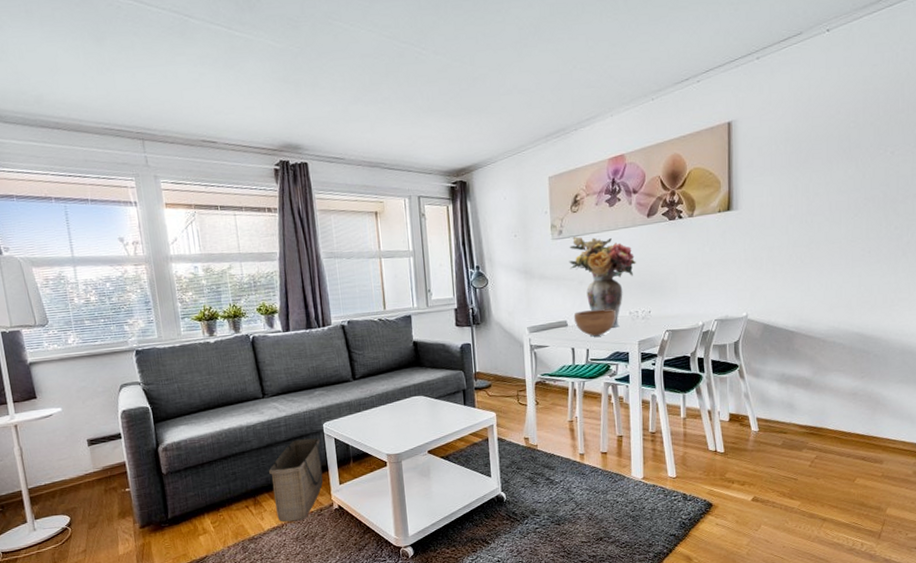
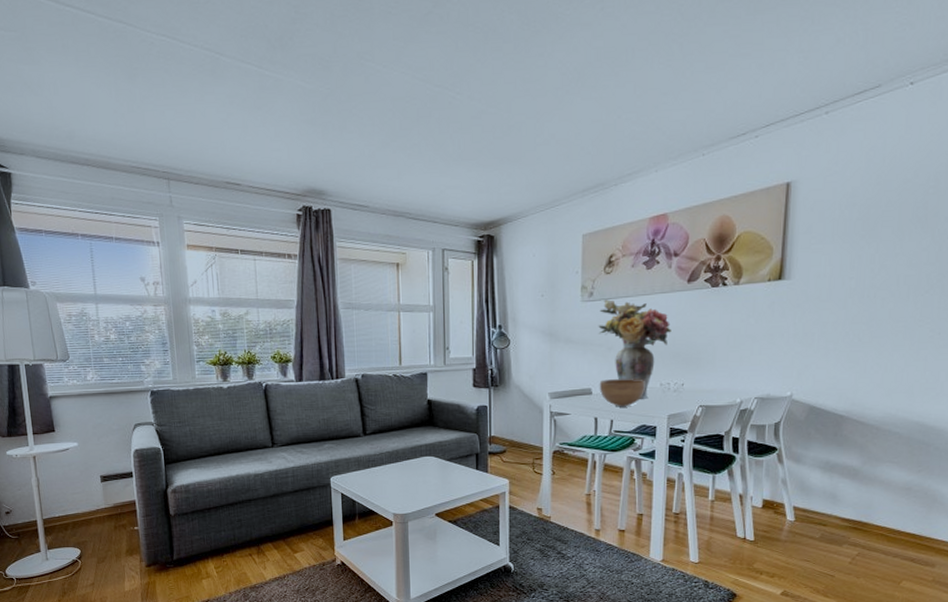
basket: present [269,438,324,522] -> none [274,491,328,573]

